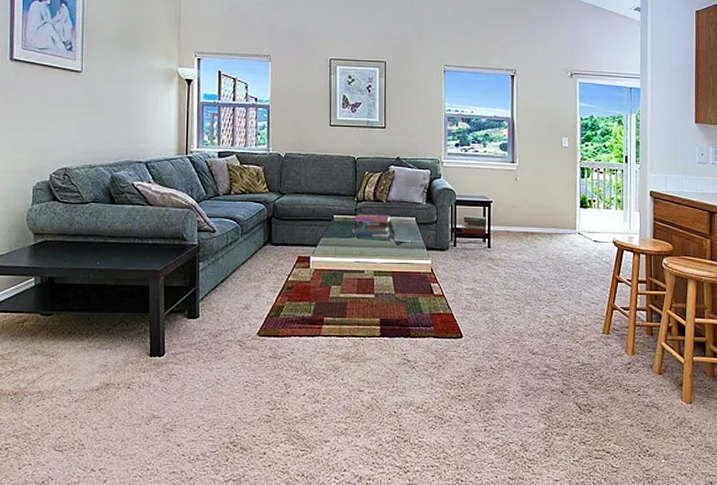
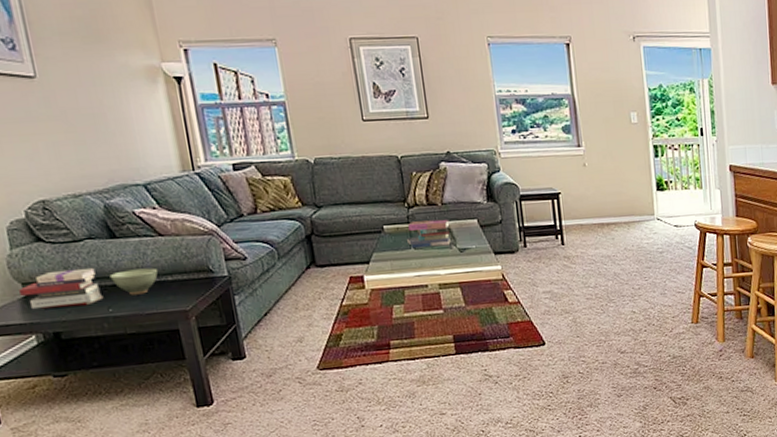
books: none [31,226,95,258] -> present [19,267,104,309]
bowl: none [103,231,143,253] -> present [109,268,159,296]
books: present [461,215,486,236] -> none [529,210,557,233]

